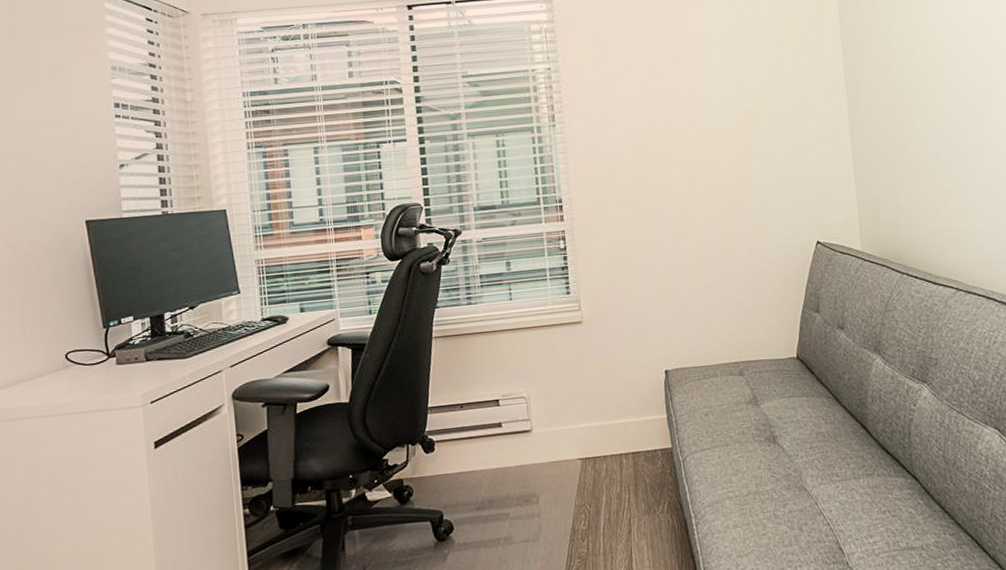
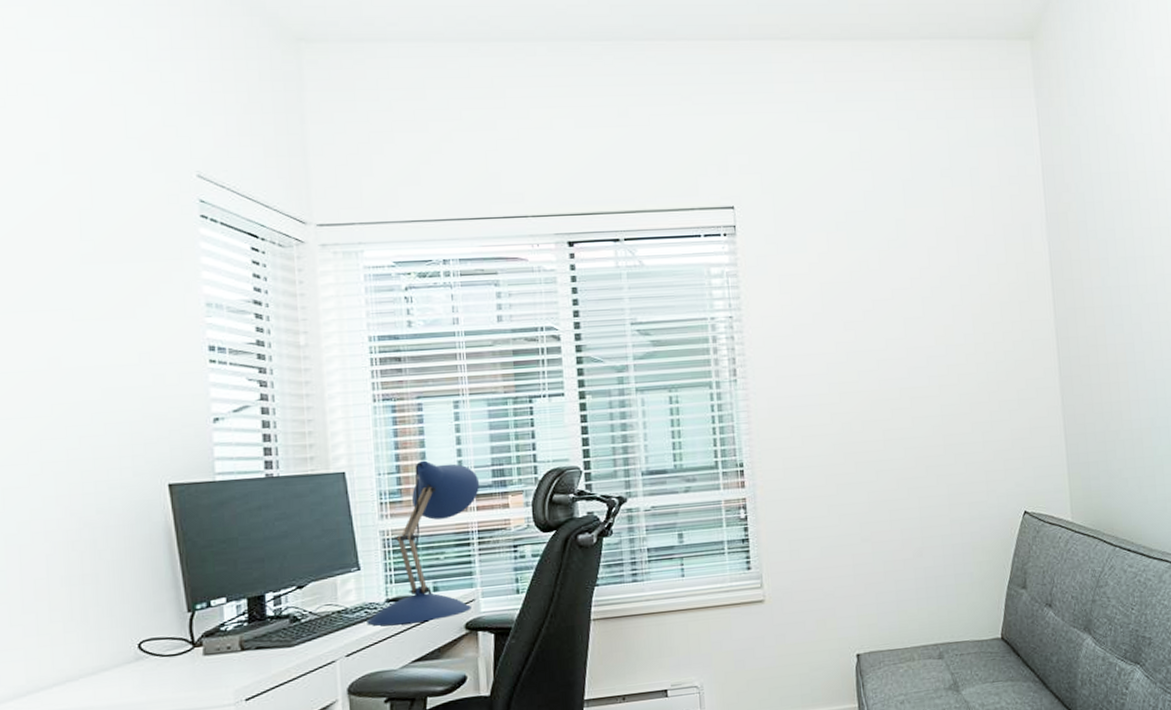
desk lamp: none [246,199,337,342] -> present [367,460,479,626]

